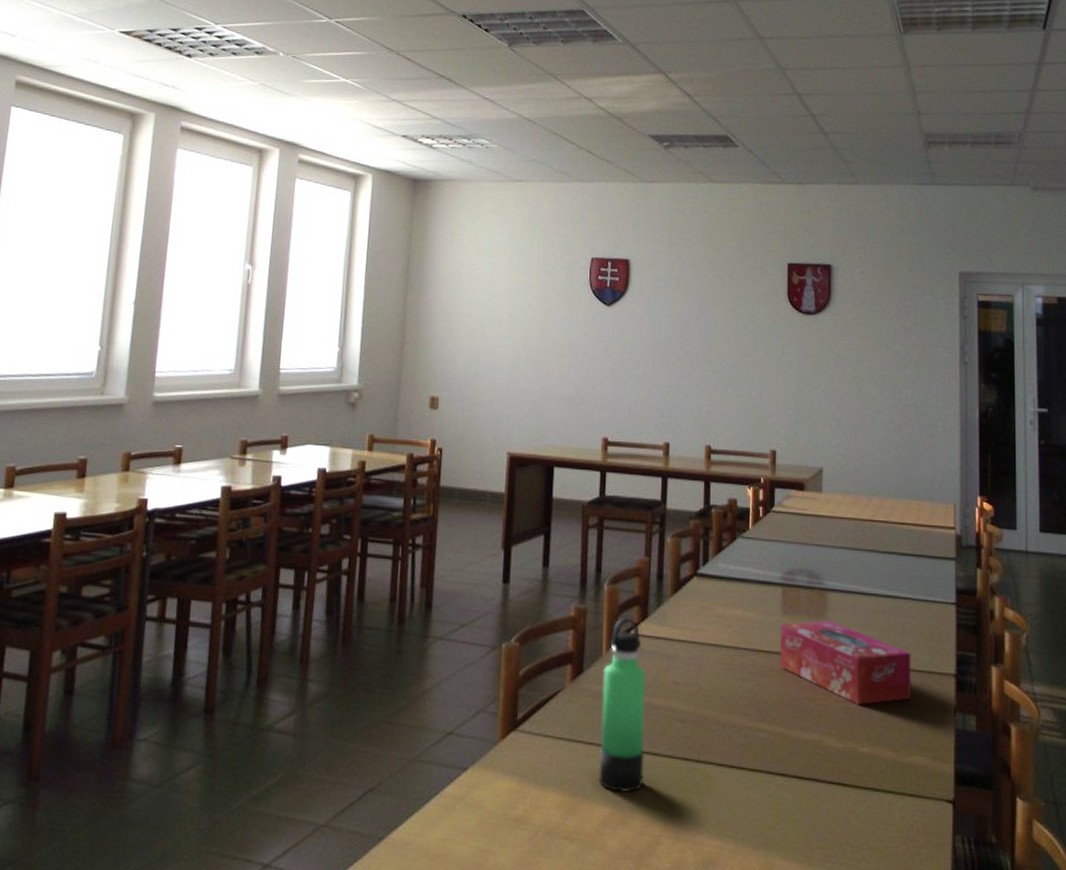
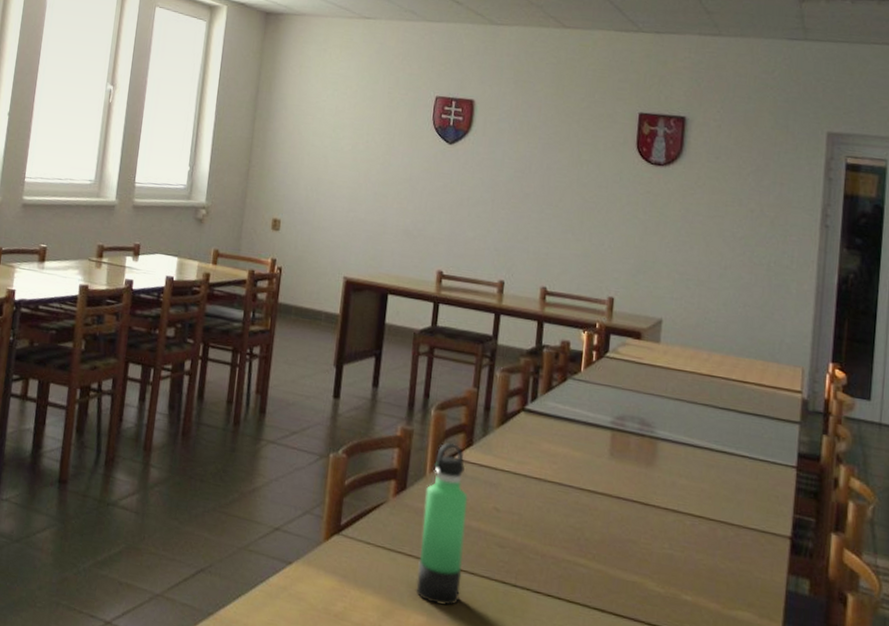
tissue box: present [780,620,911,705] -> none [604,466,744,556]

